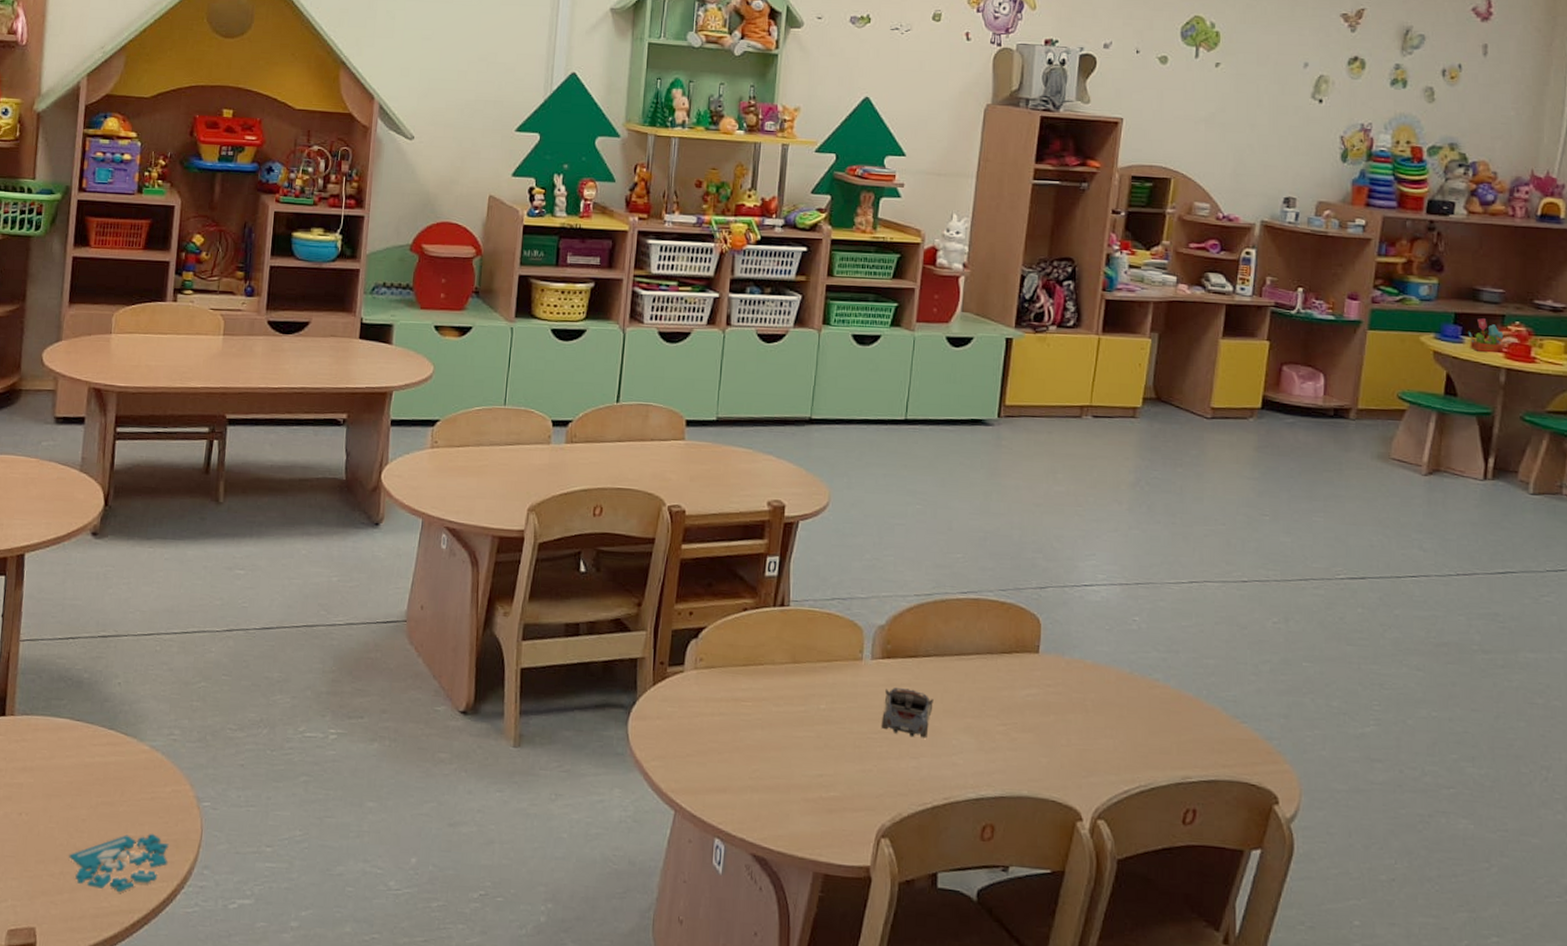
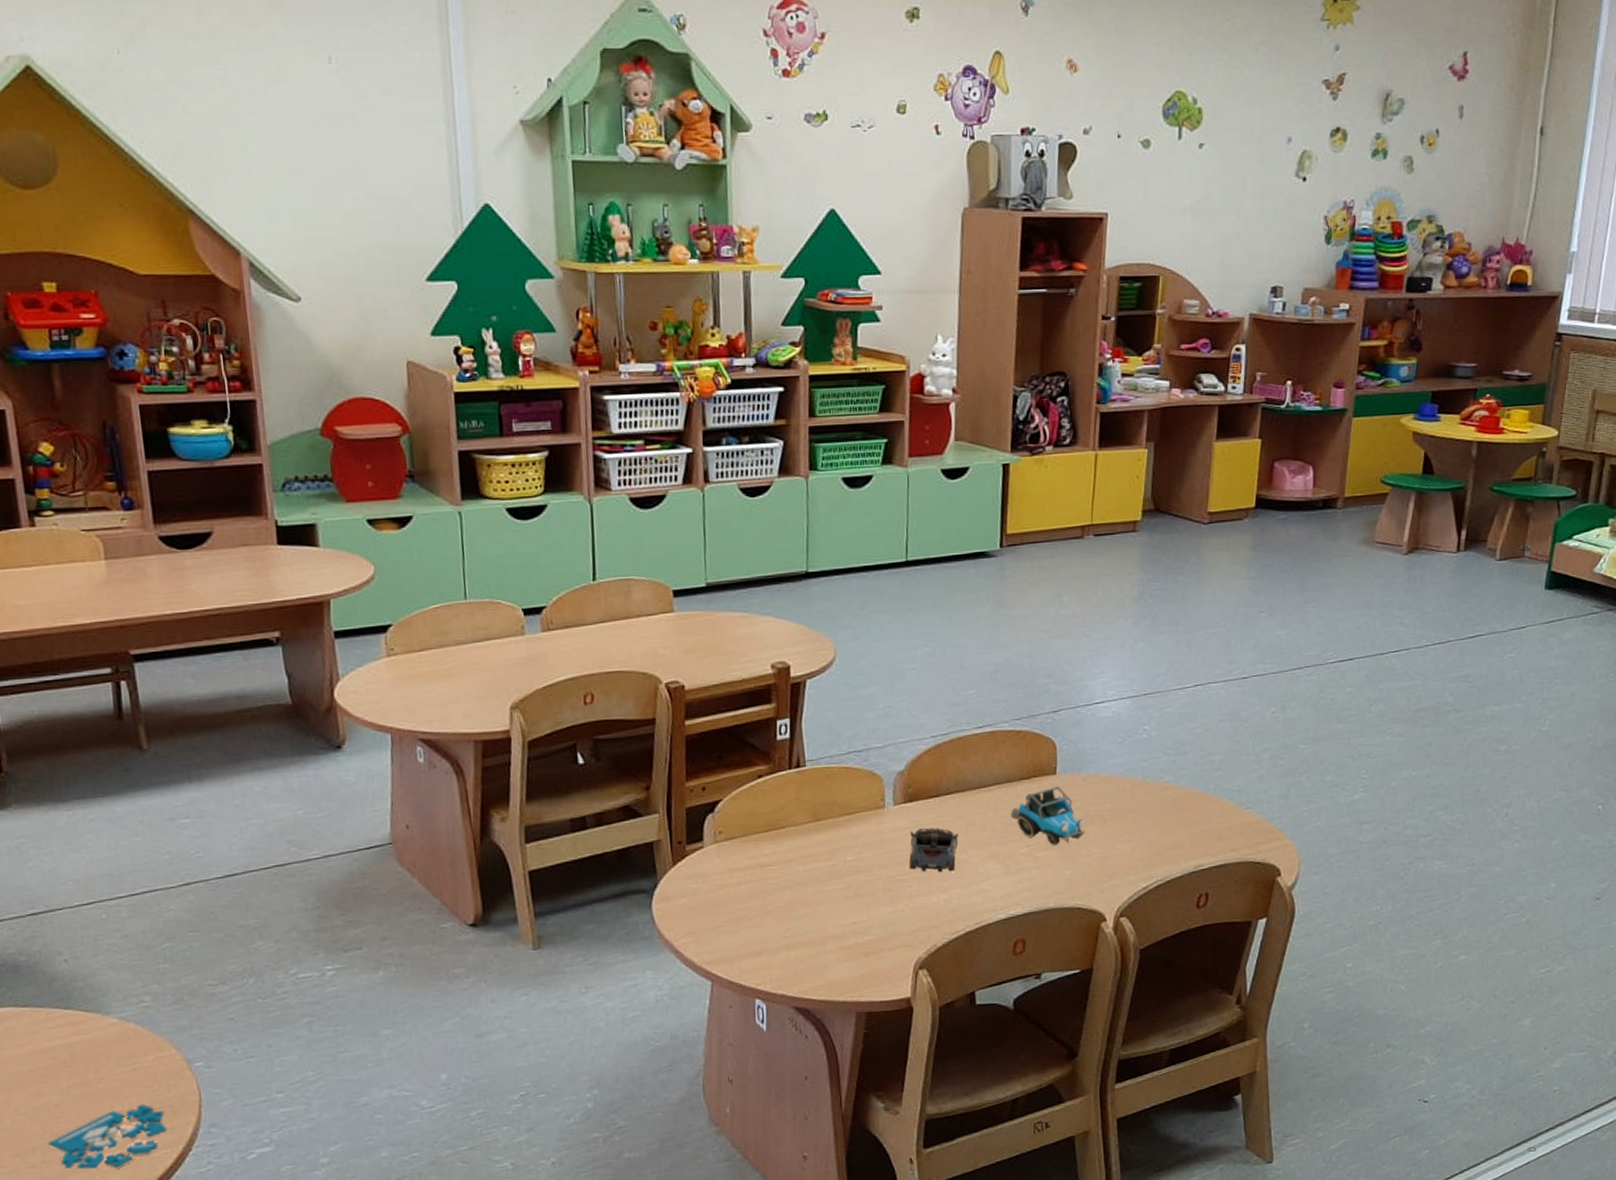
toy car: none [989,665,1065,729] -> present [1011,785,1085,846]
toy figurine: present [1468,318,1504,354] -> none [1444,394,1476,428]

